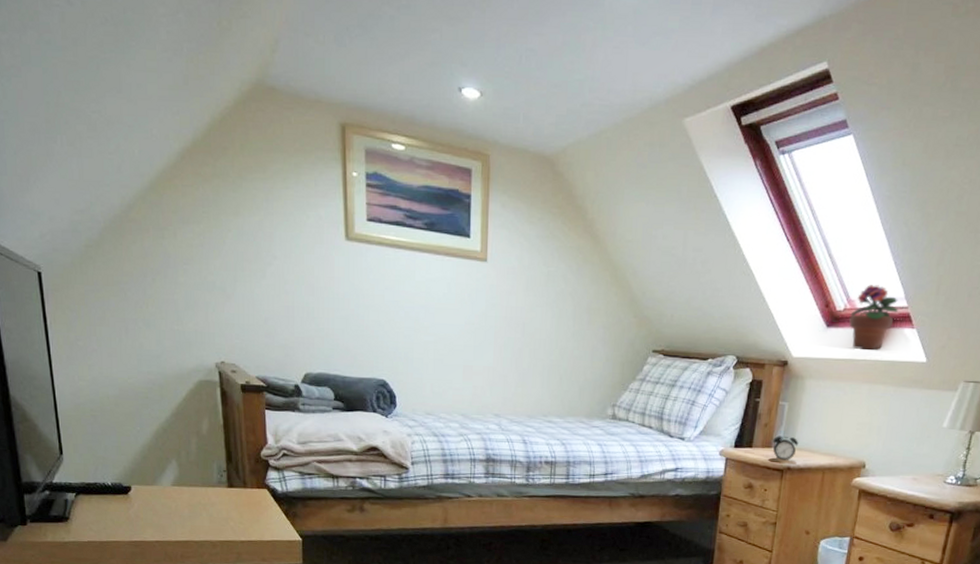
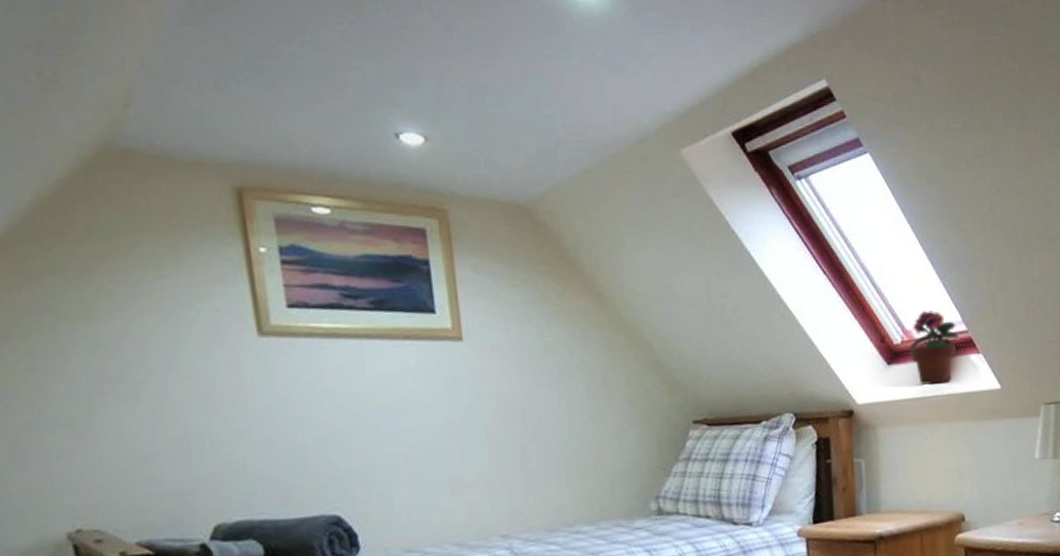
alarm clock: present [768,433,799,464] -> none [856,496,889,534]

